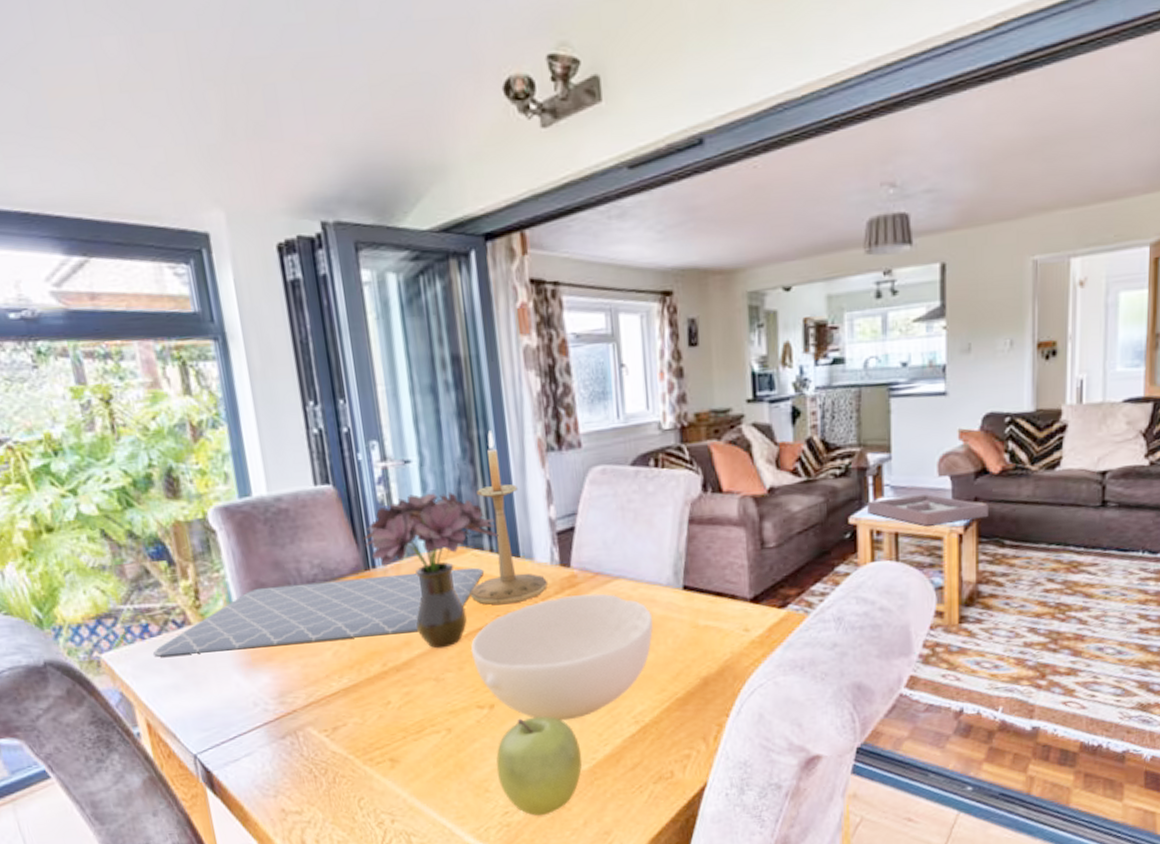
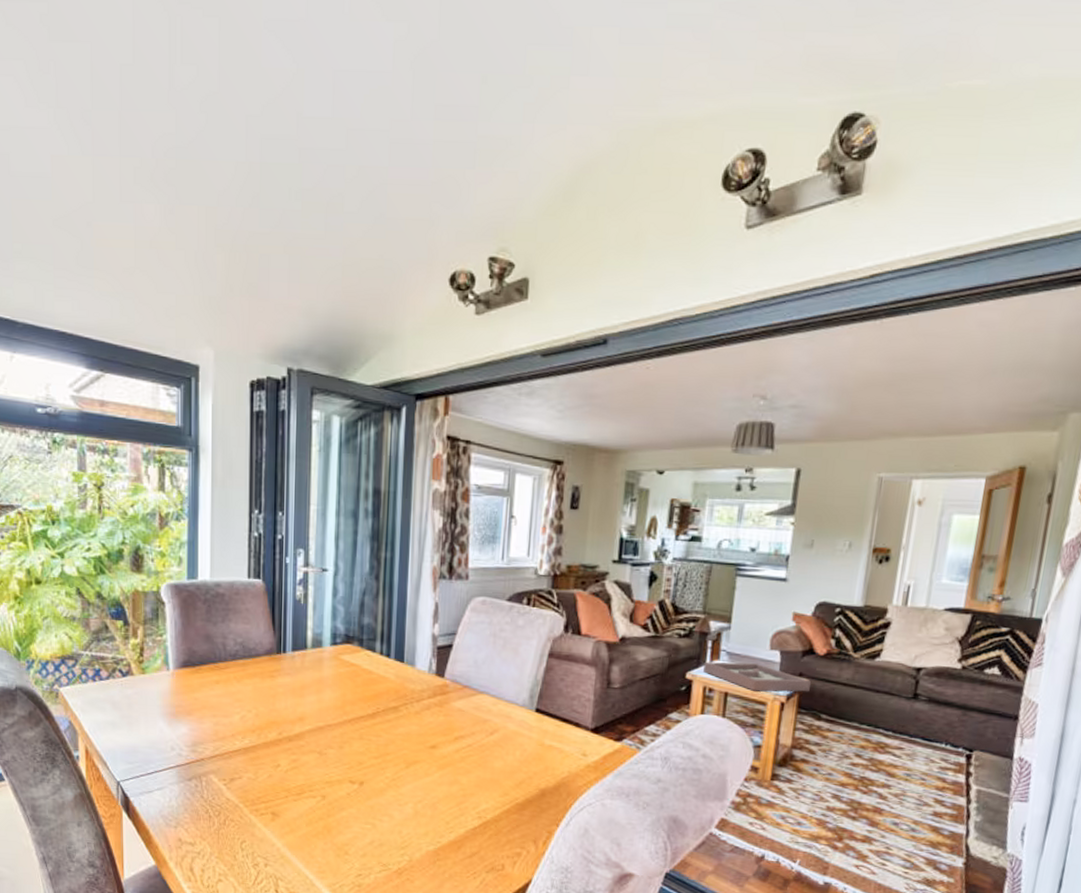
placemat: present [153,567,483,657] -> none [100,654,372,711]
flower arrangement: present [362,491,499,648] -> none [279,597,389,727]
candlestick: present [469,430,547,605] -> none [358,554,423,700]
bowl: present [470,593,654,721] -> none [351,701,506,806]
fruit: present [496,716,582,816] -> none [357,797,430,883]

